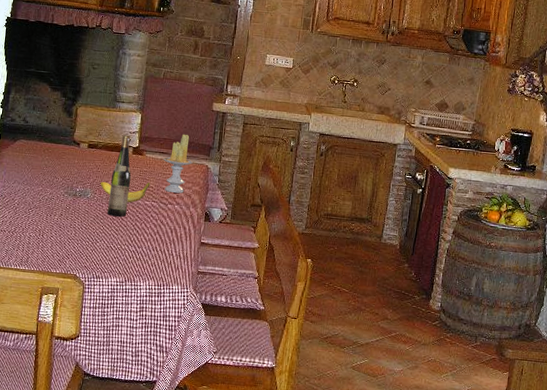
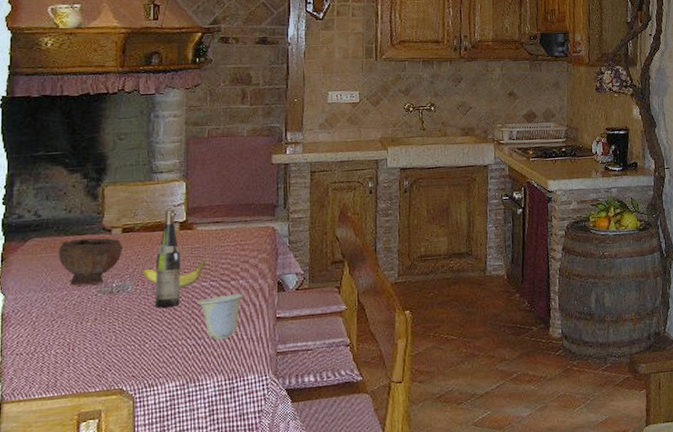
bowl: none [38,146,88,186] -> present [59,237,124,286]
cup: none [139,215,177,252] -> present [197,293,244,341]
candle: present [163,133,194,193] -> none [218,195,257,267]

